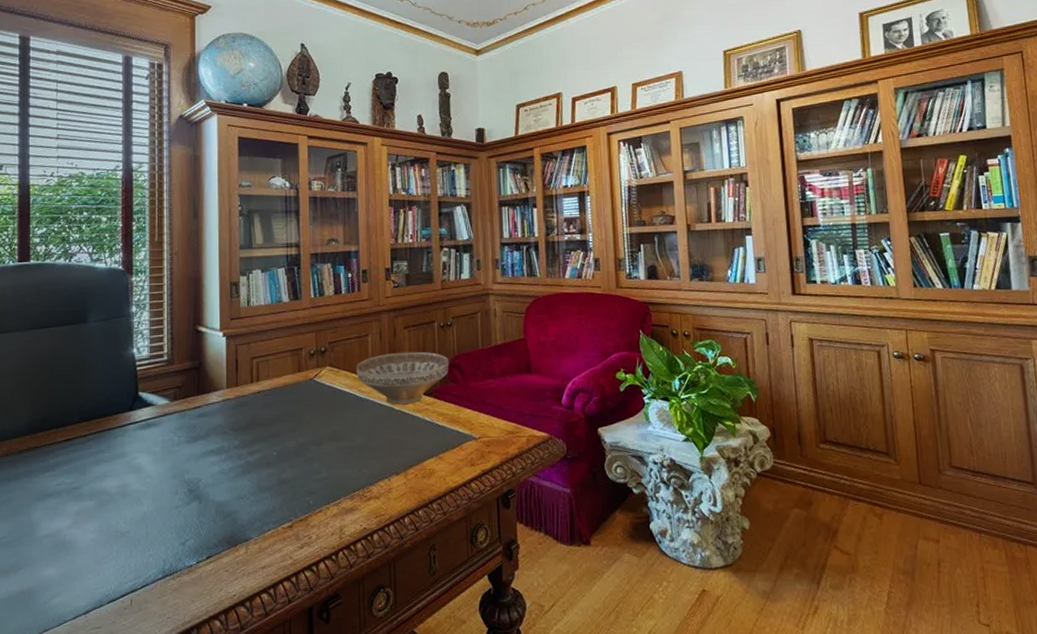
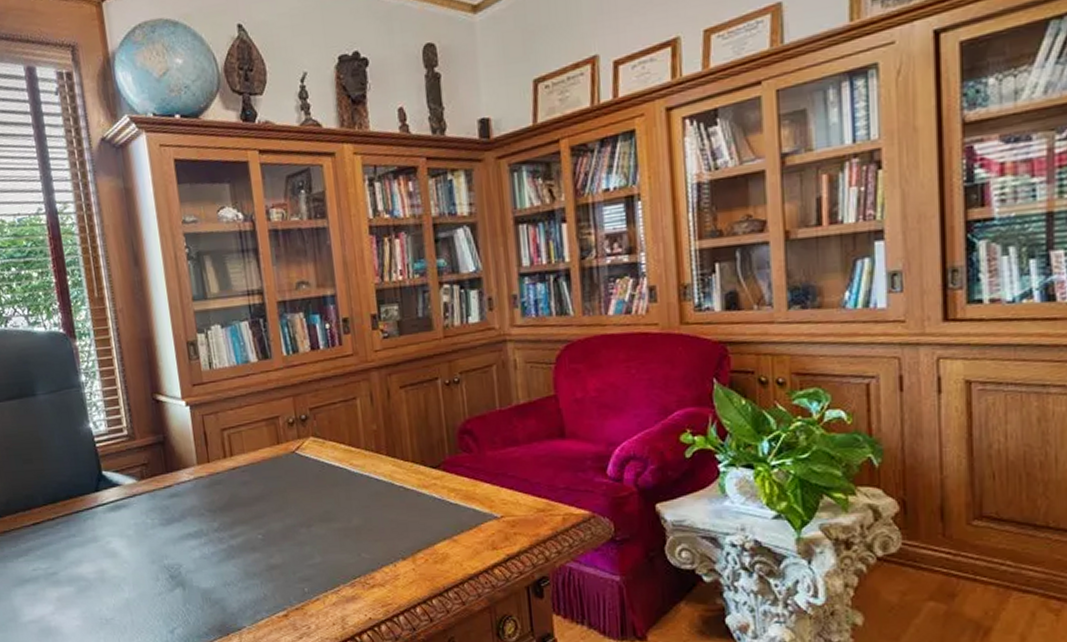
decorative bowl: present [356,351,450,405] -> none [344,415,460,480]

